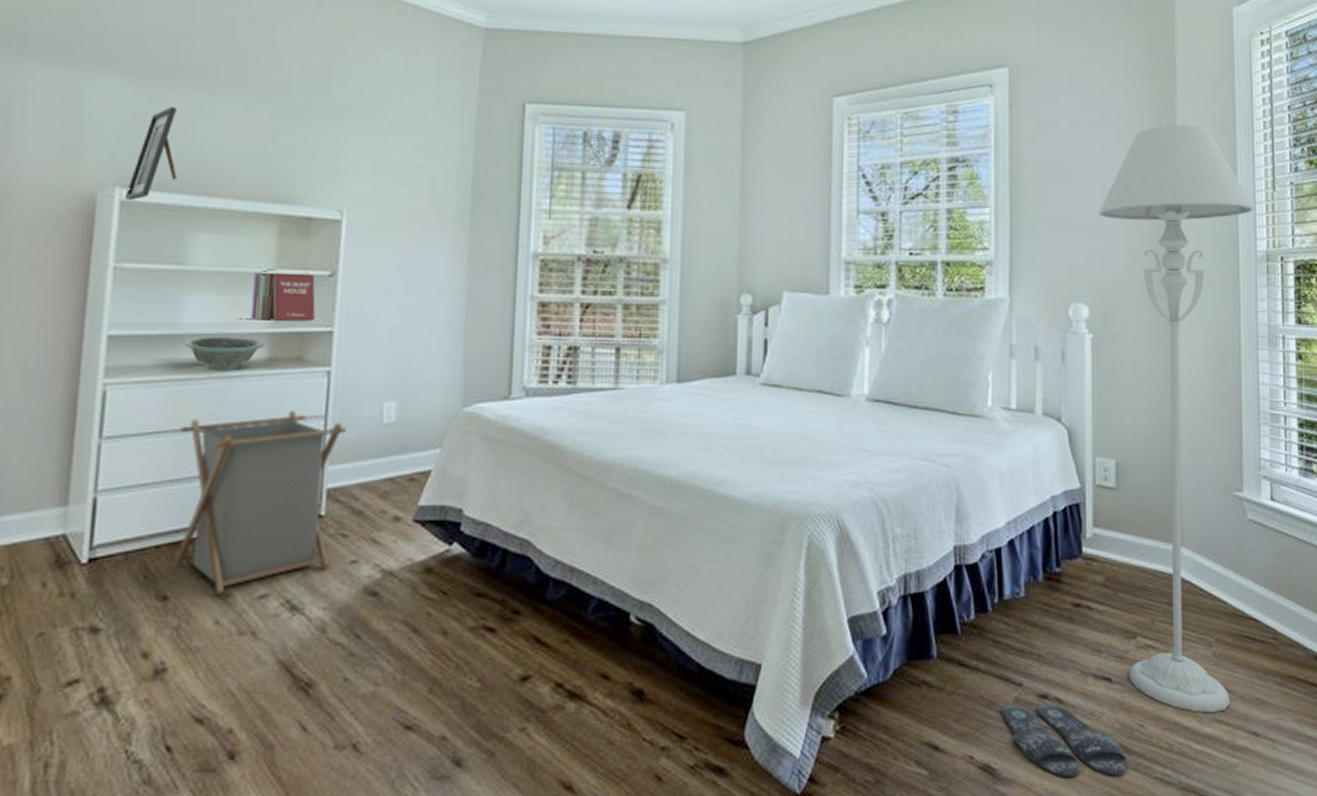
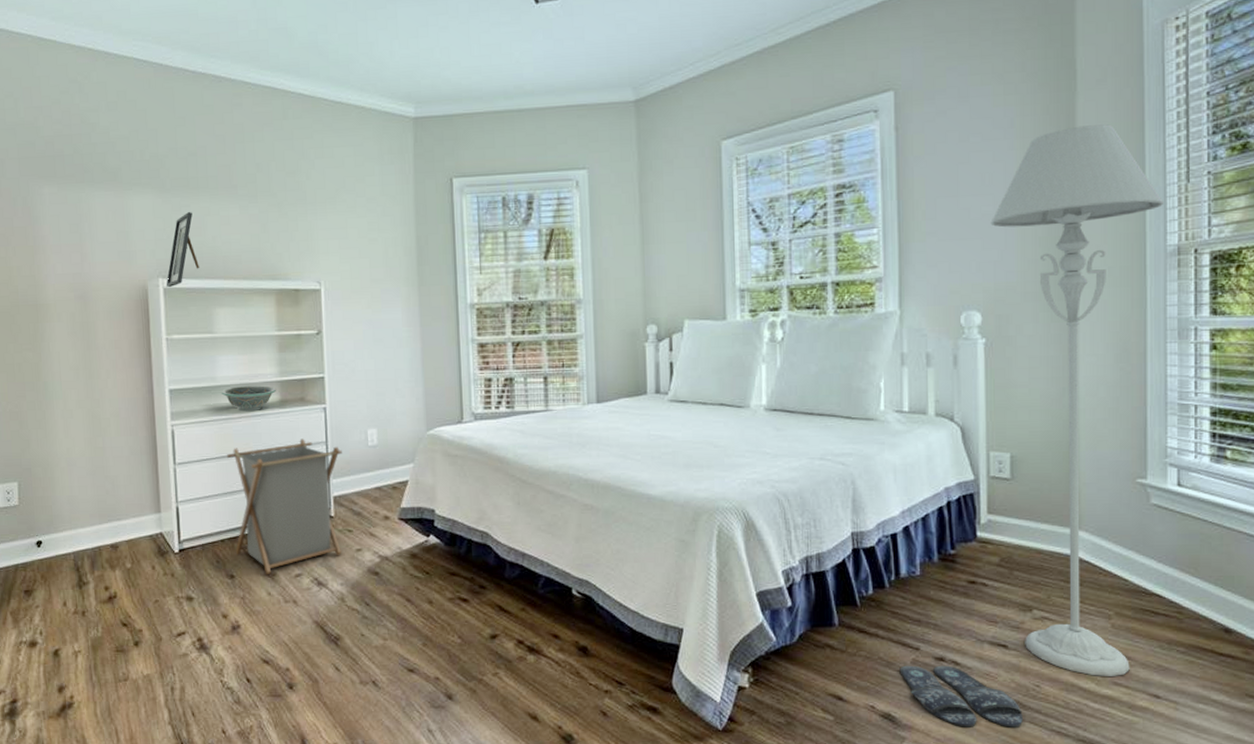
books: present [250,269,316,322] -> none [262,332,310,373]

